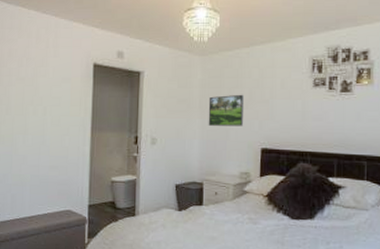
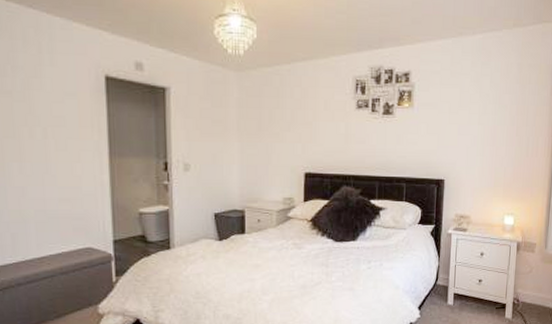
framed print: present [208,94,245,126] -> none [247,115,286,150]

